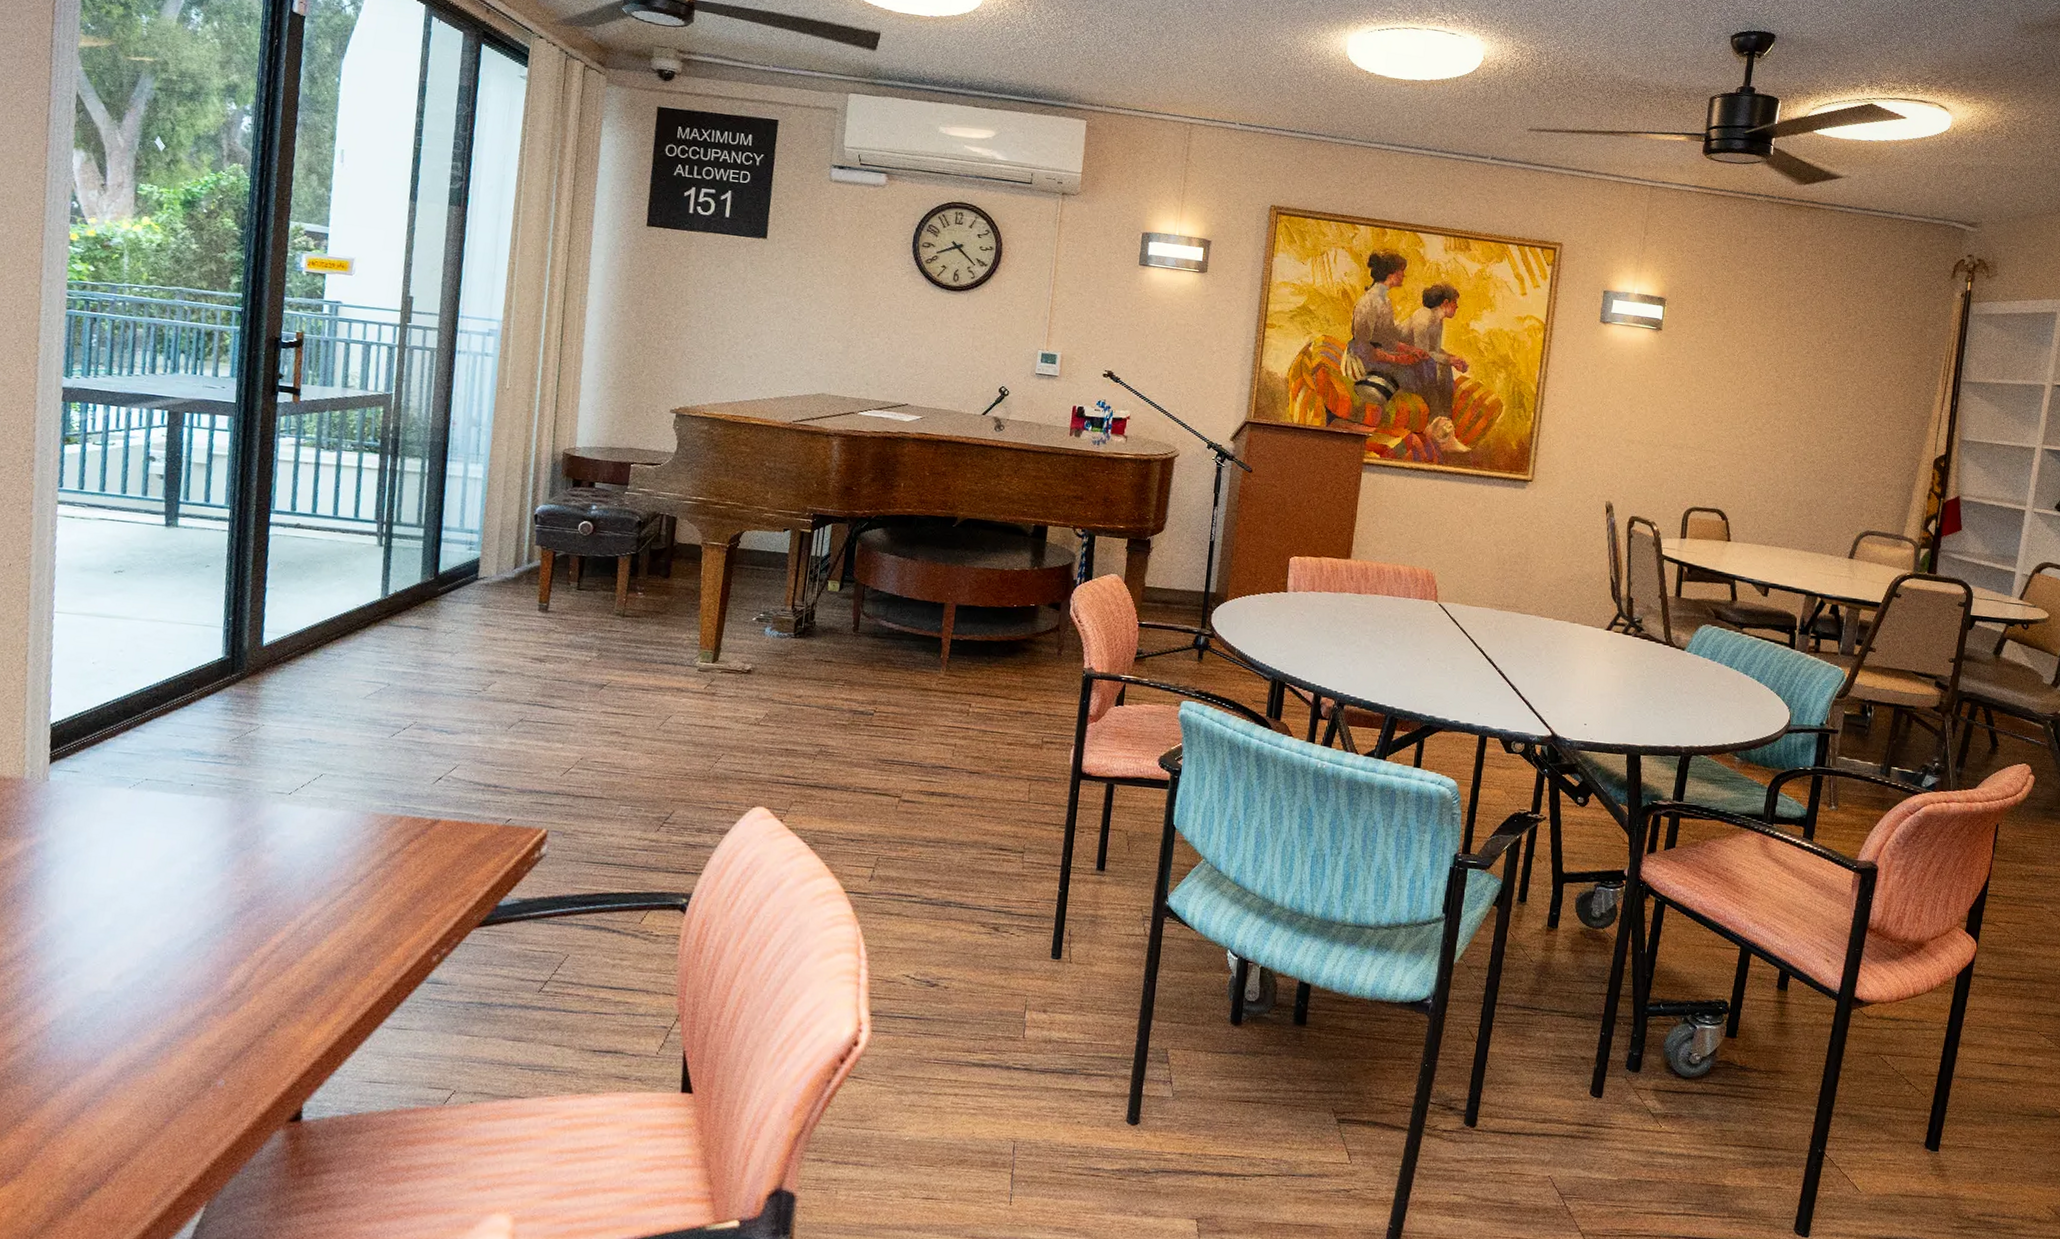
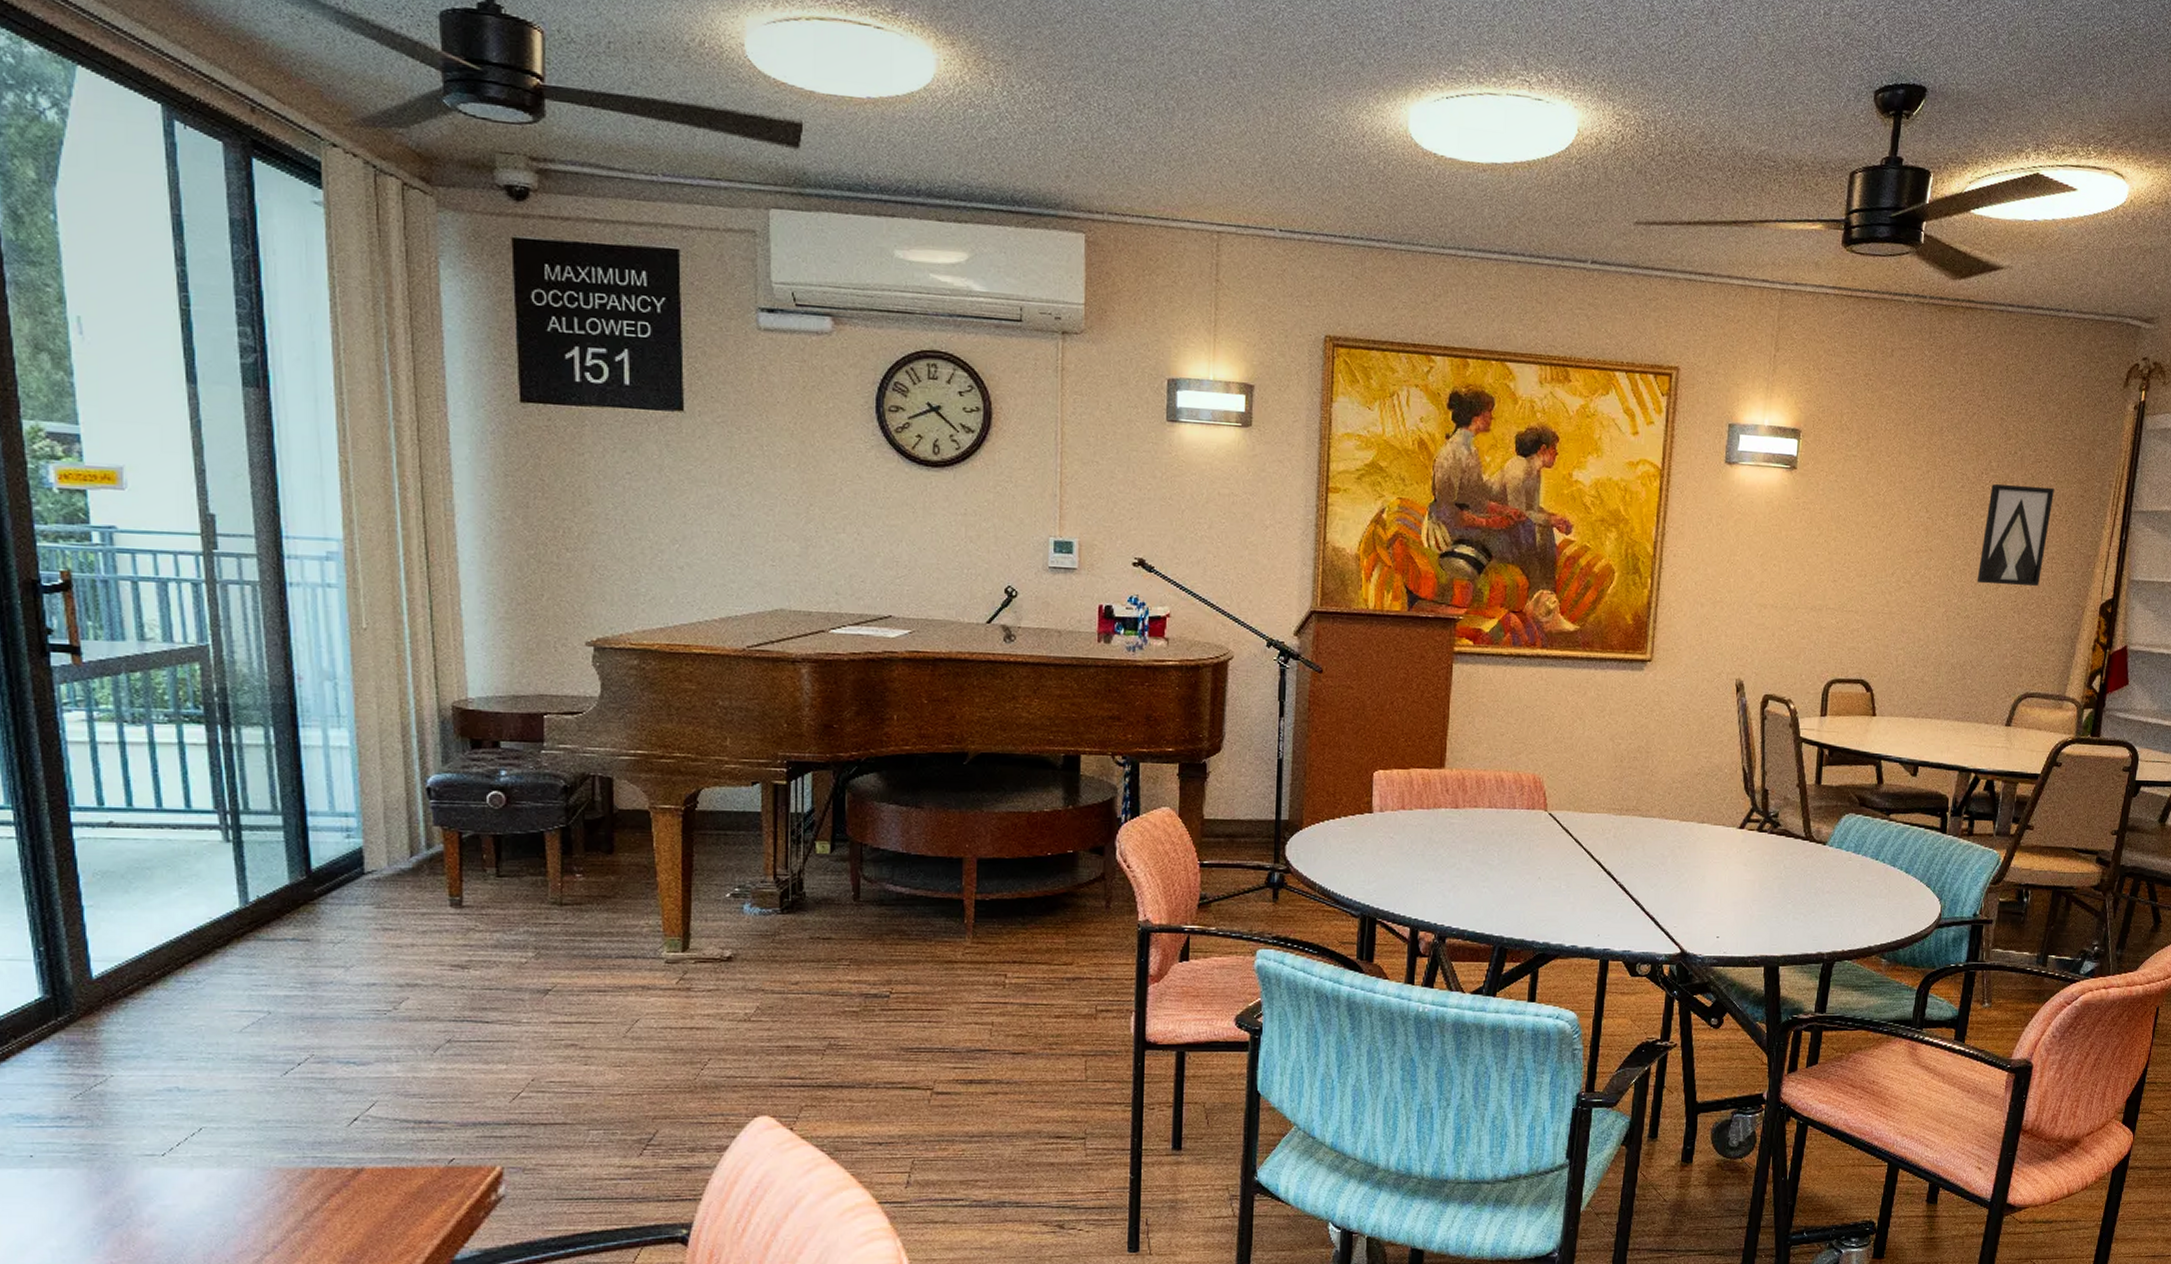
wall art: none [1821,352,1890,440] -> present [1976,484,2054,587]

